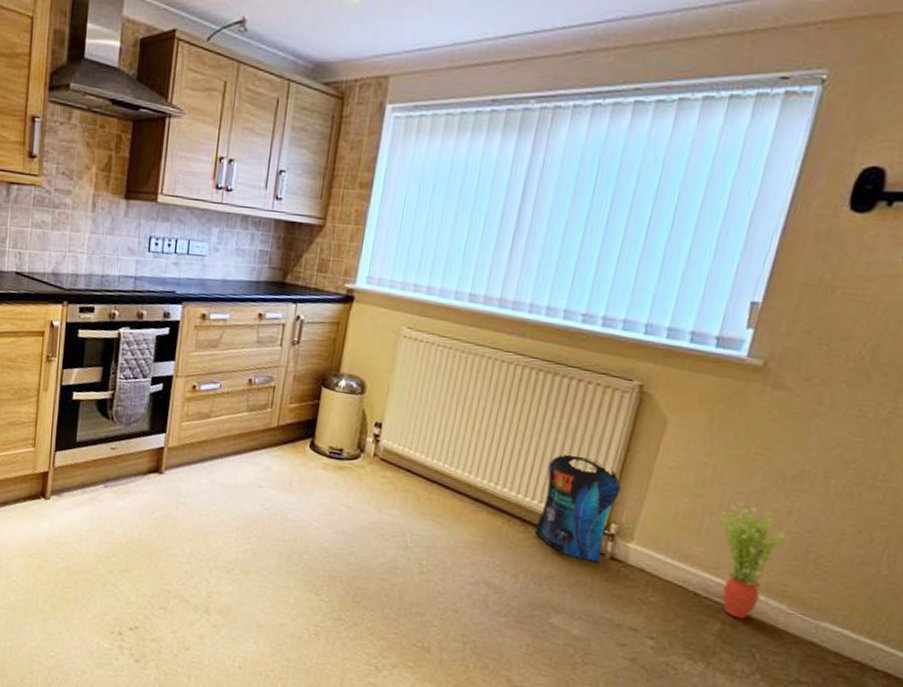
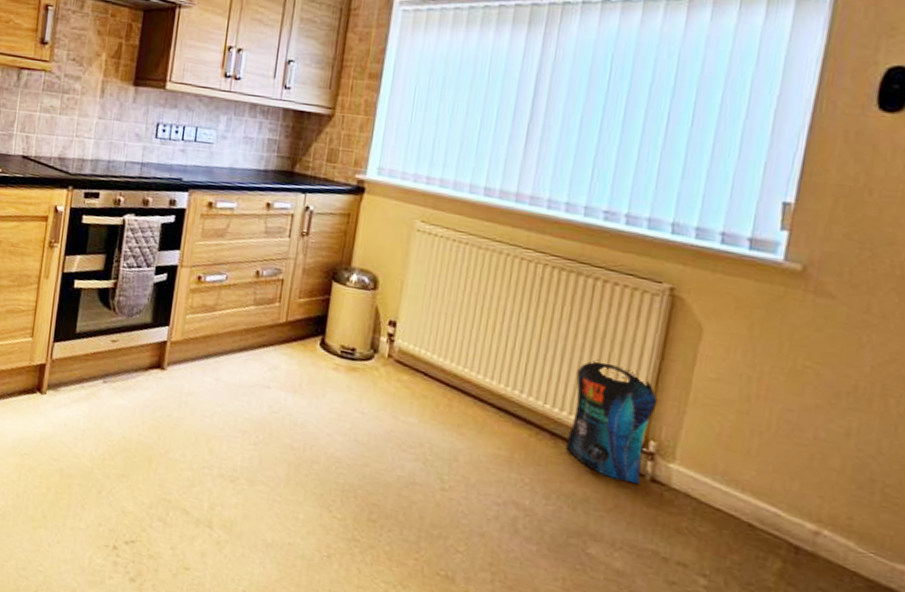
potted plant: present [719,500,787,619] -> none [769,418,847,557]

